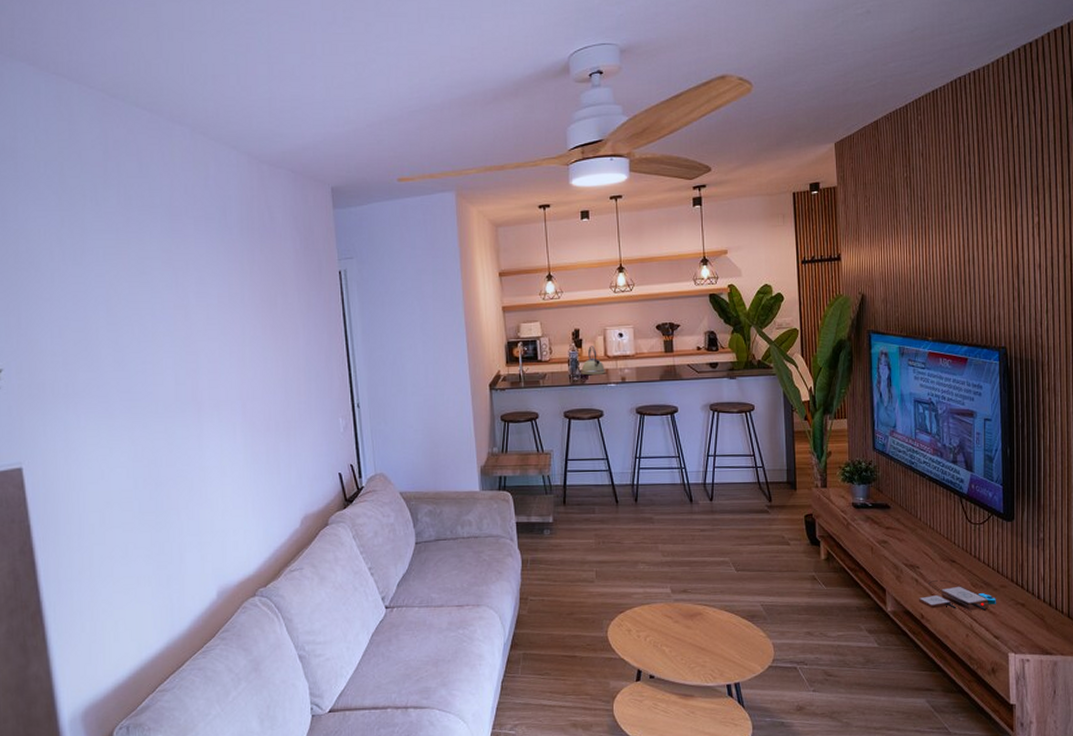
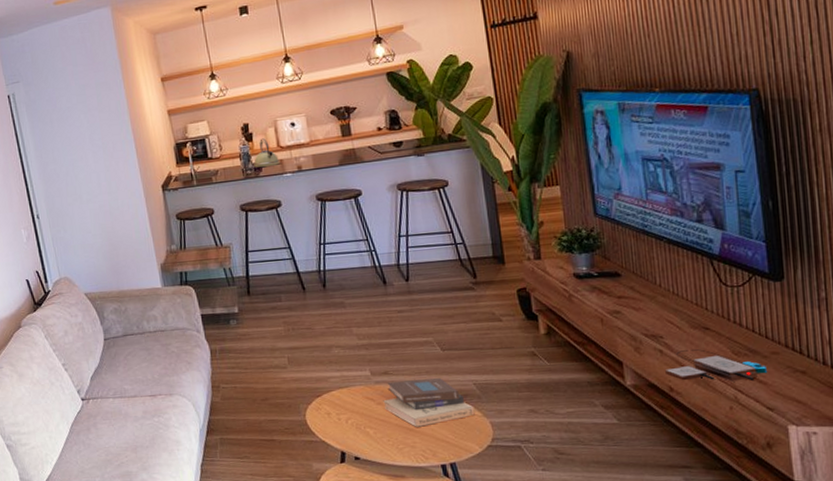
books: none [680,598,760,646] -> present [383,378,475,427]

